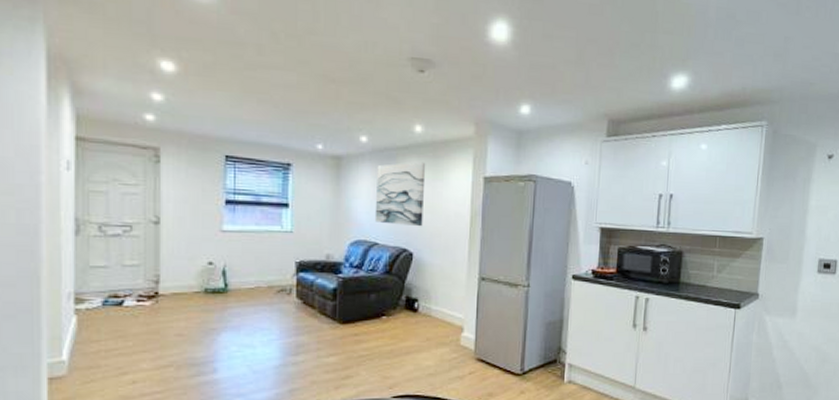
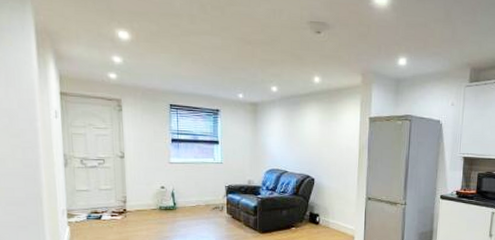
wall art: present [374,162,426,227] -> none [284,106,323,158]

